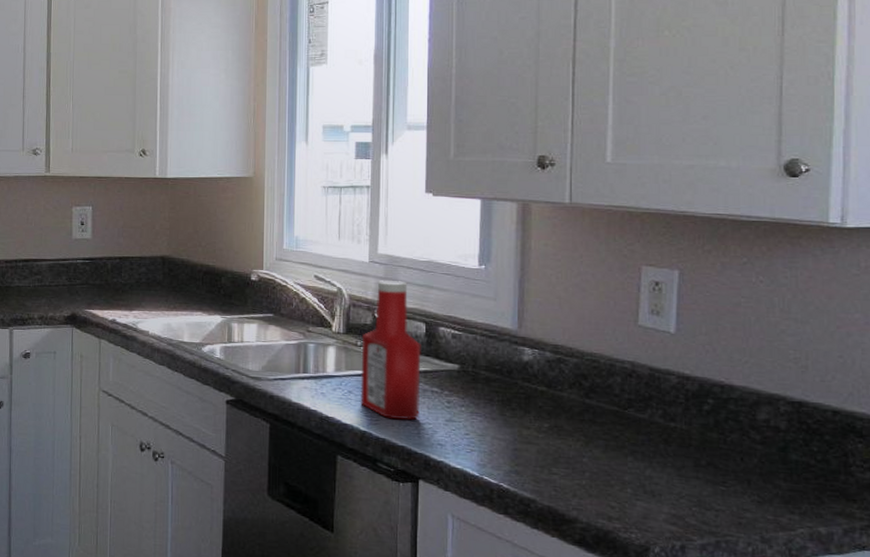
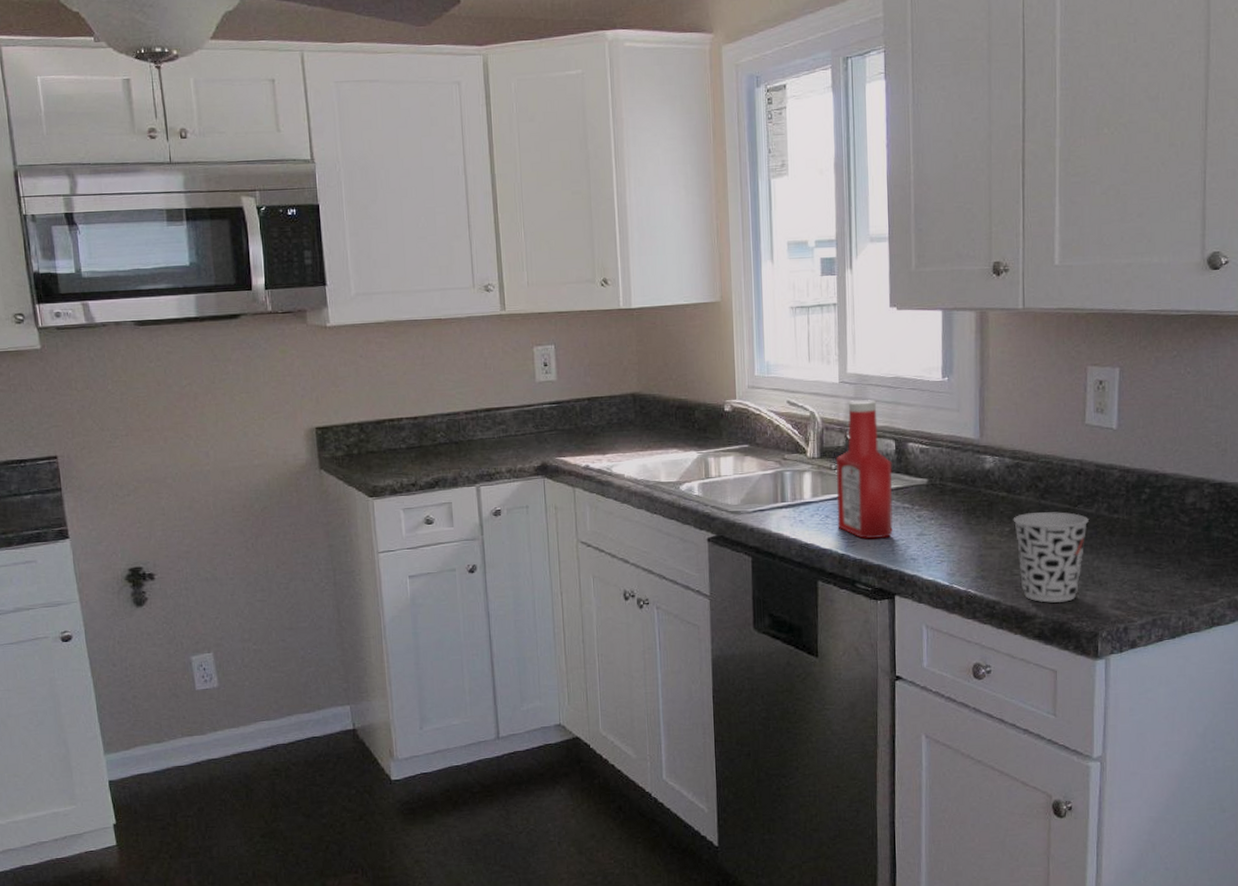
cup: none [553,411,640,510] -> present [1013,512,1089,603]

